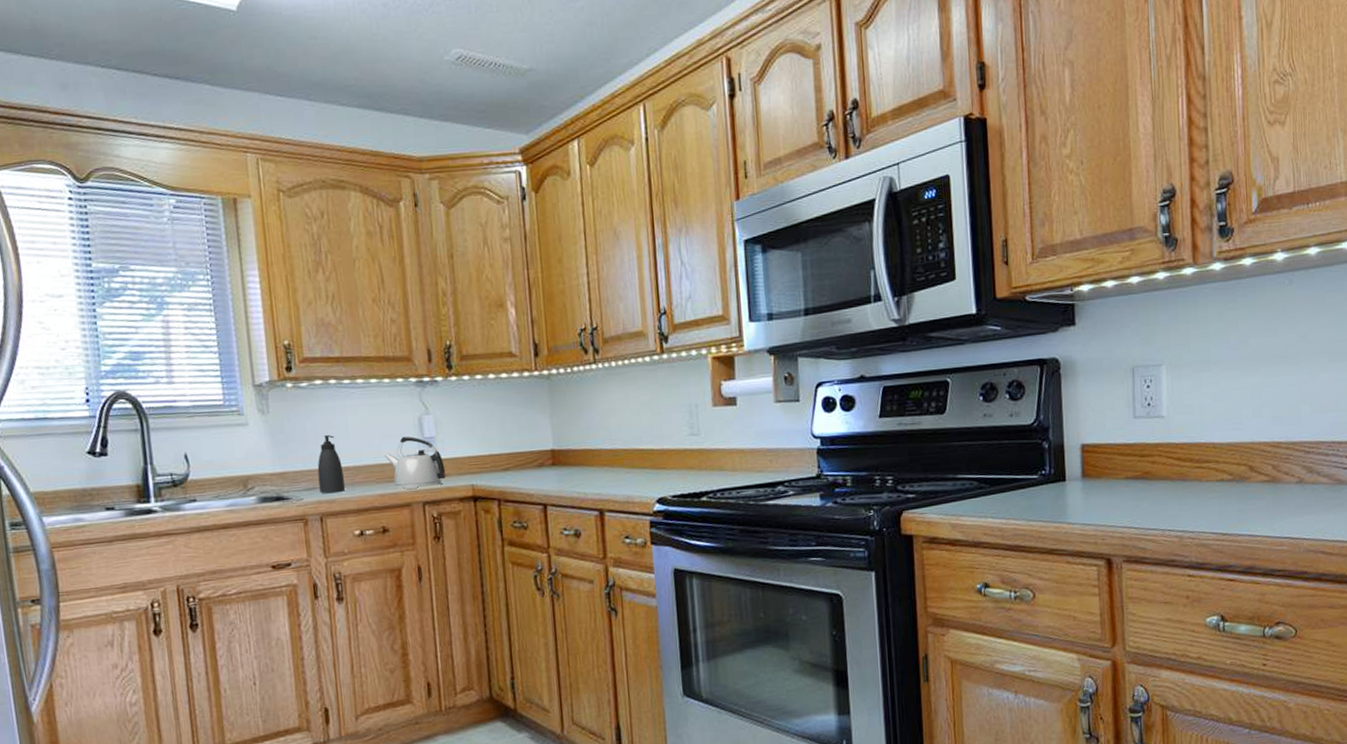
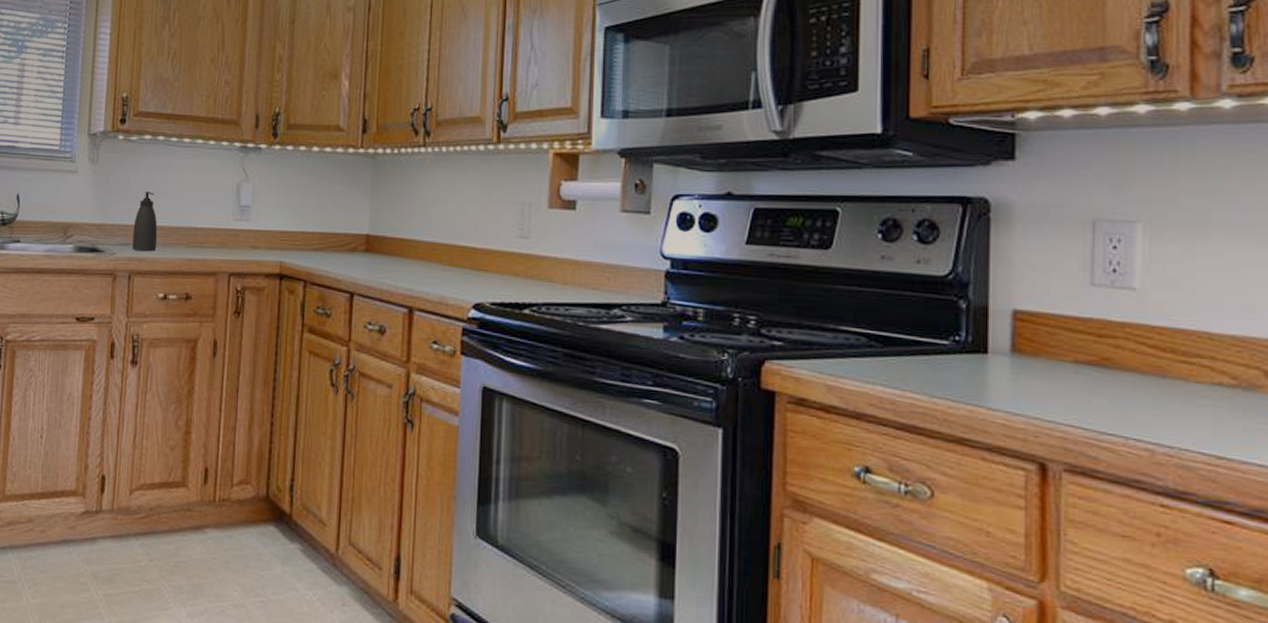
kettle: present [385,436,446,489] -> none [199,201,256,257]

